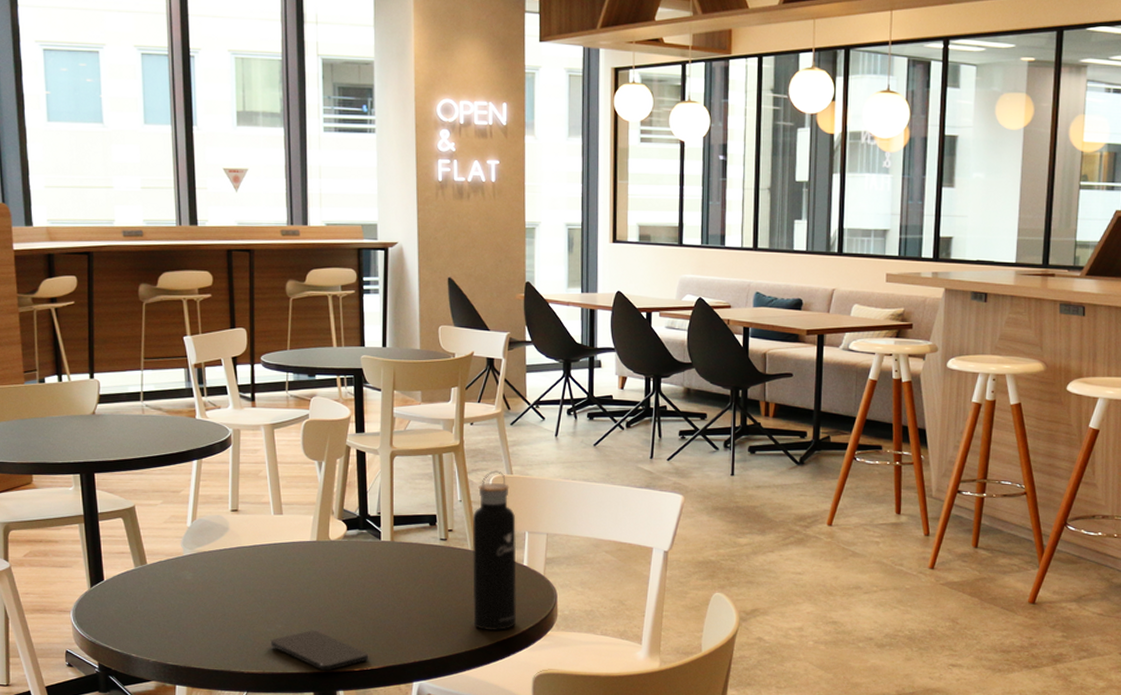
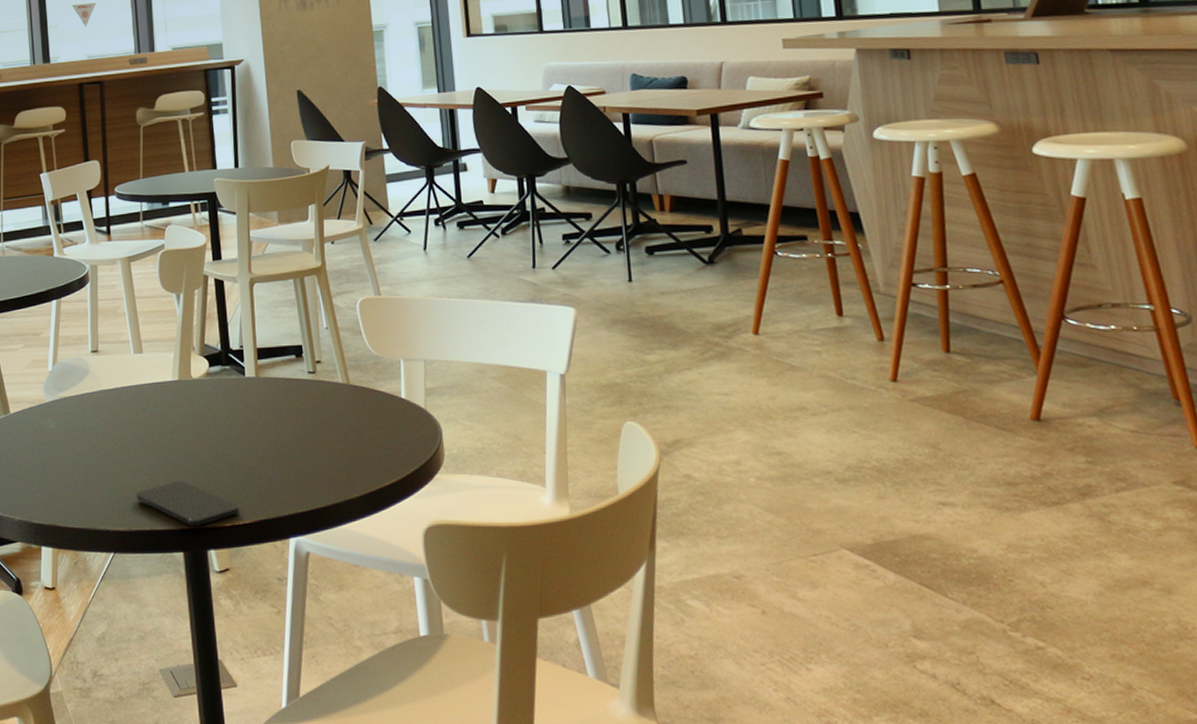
water bottle: present [472,470,517,631] -> none [341,292,398,476]

